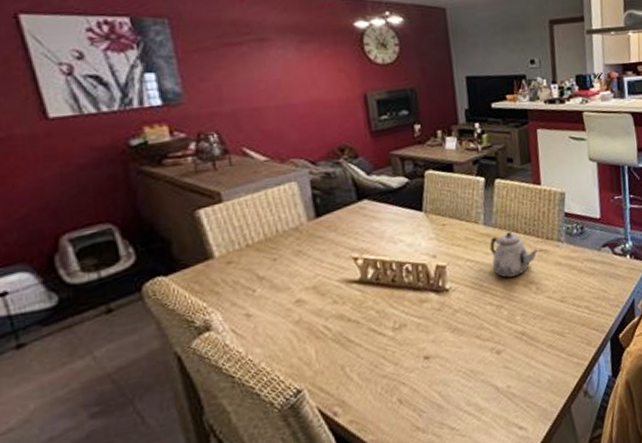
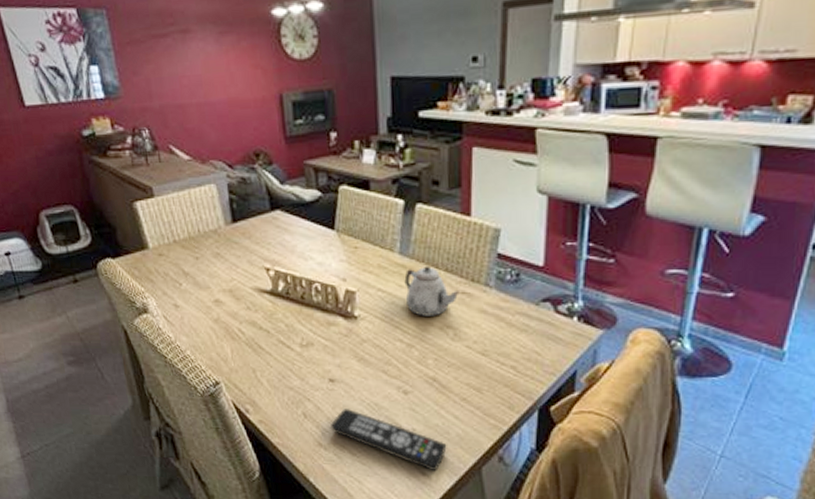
remote control: none [427,382,540,423] -> present [330,409,447,472]

